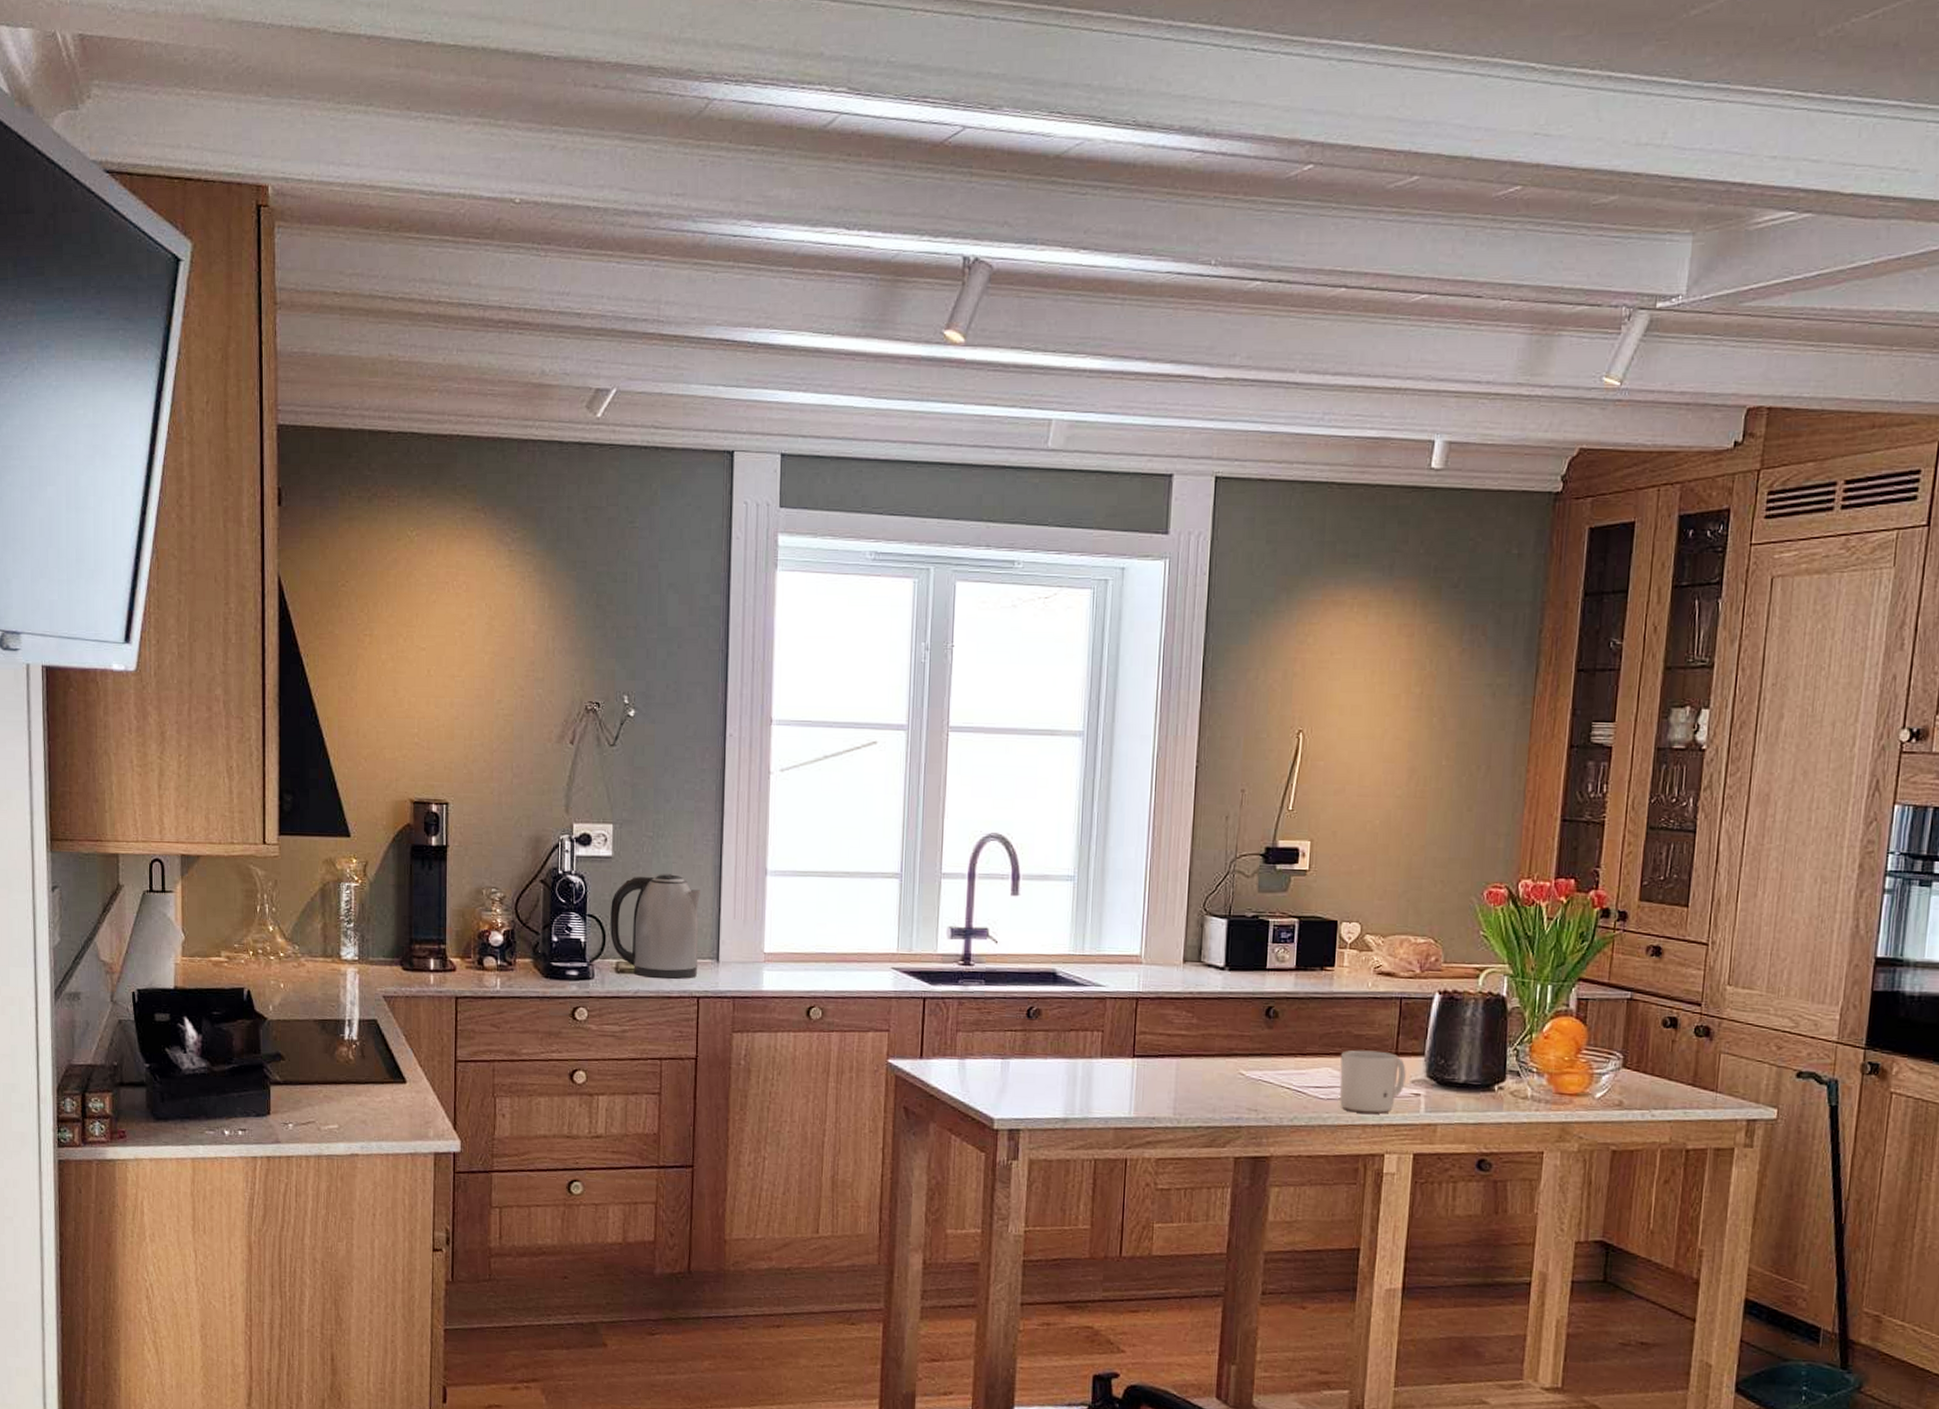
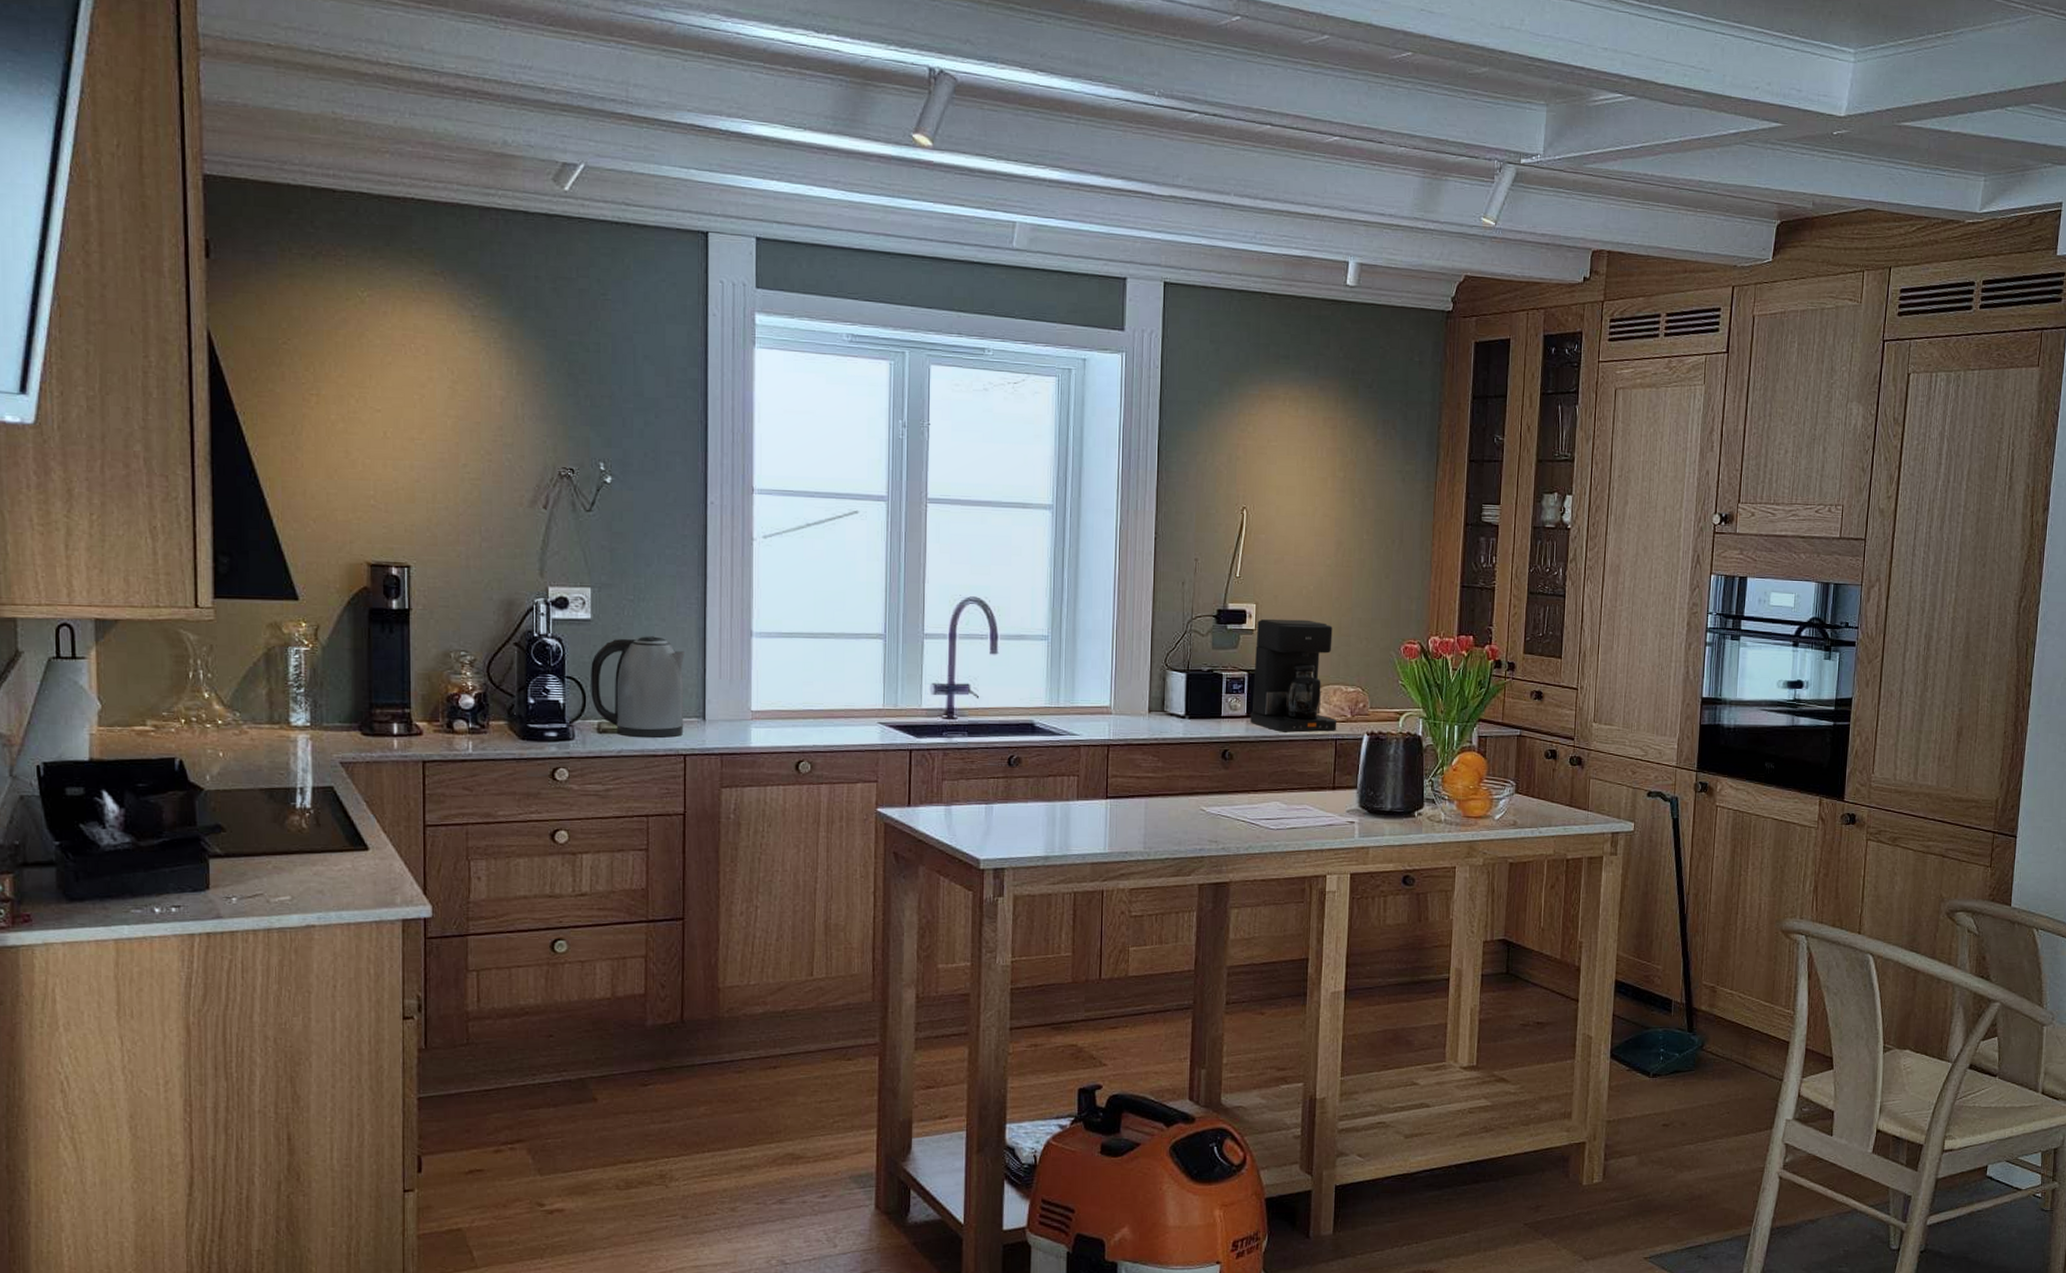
coffee maker: none [1299,858,1403,990] -> present [1250,618,1337,733]
mug: present [1339,1050,1406,1114] -> none [1286,785,1342,840]

